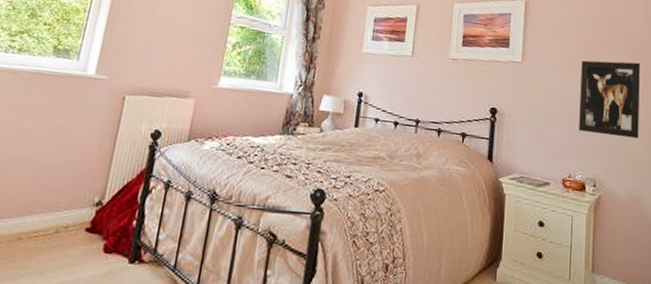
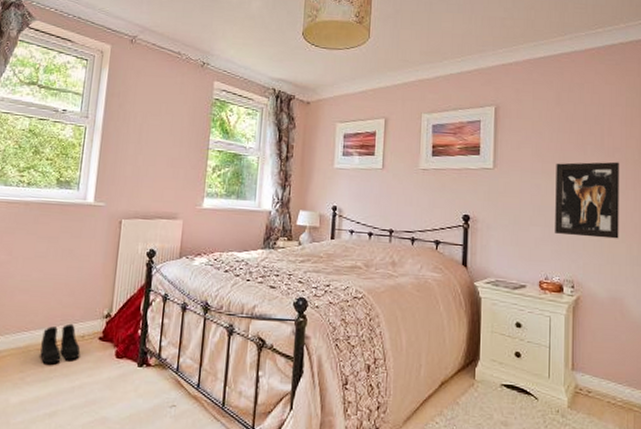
boots: none [12,211,62,259] -> present [40,323,81,364]

